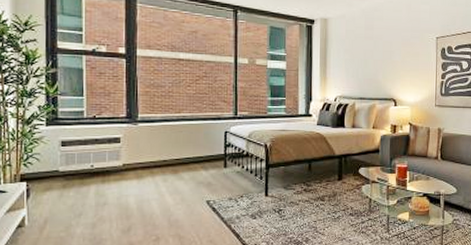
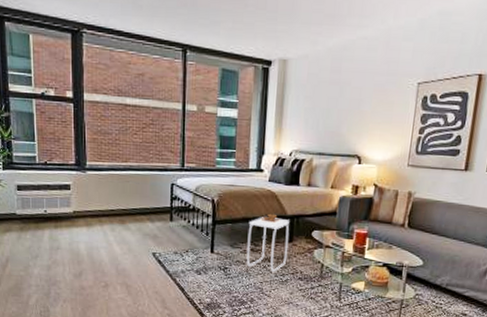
side table: none [299,154,339,210] -> present [246,213,289,272]

